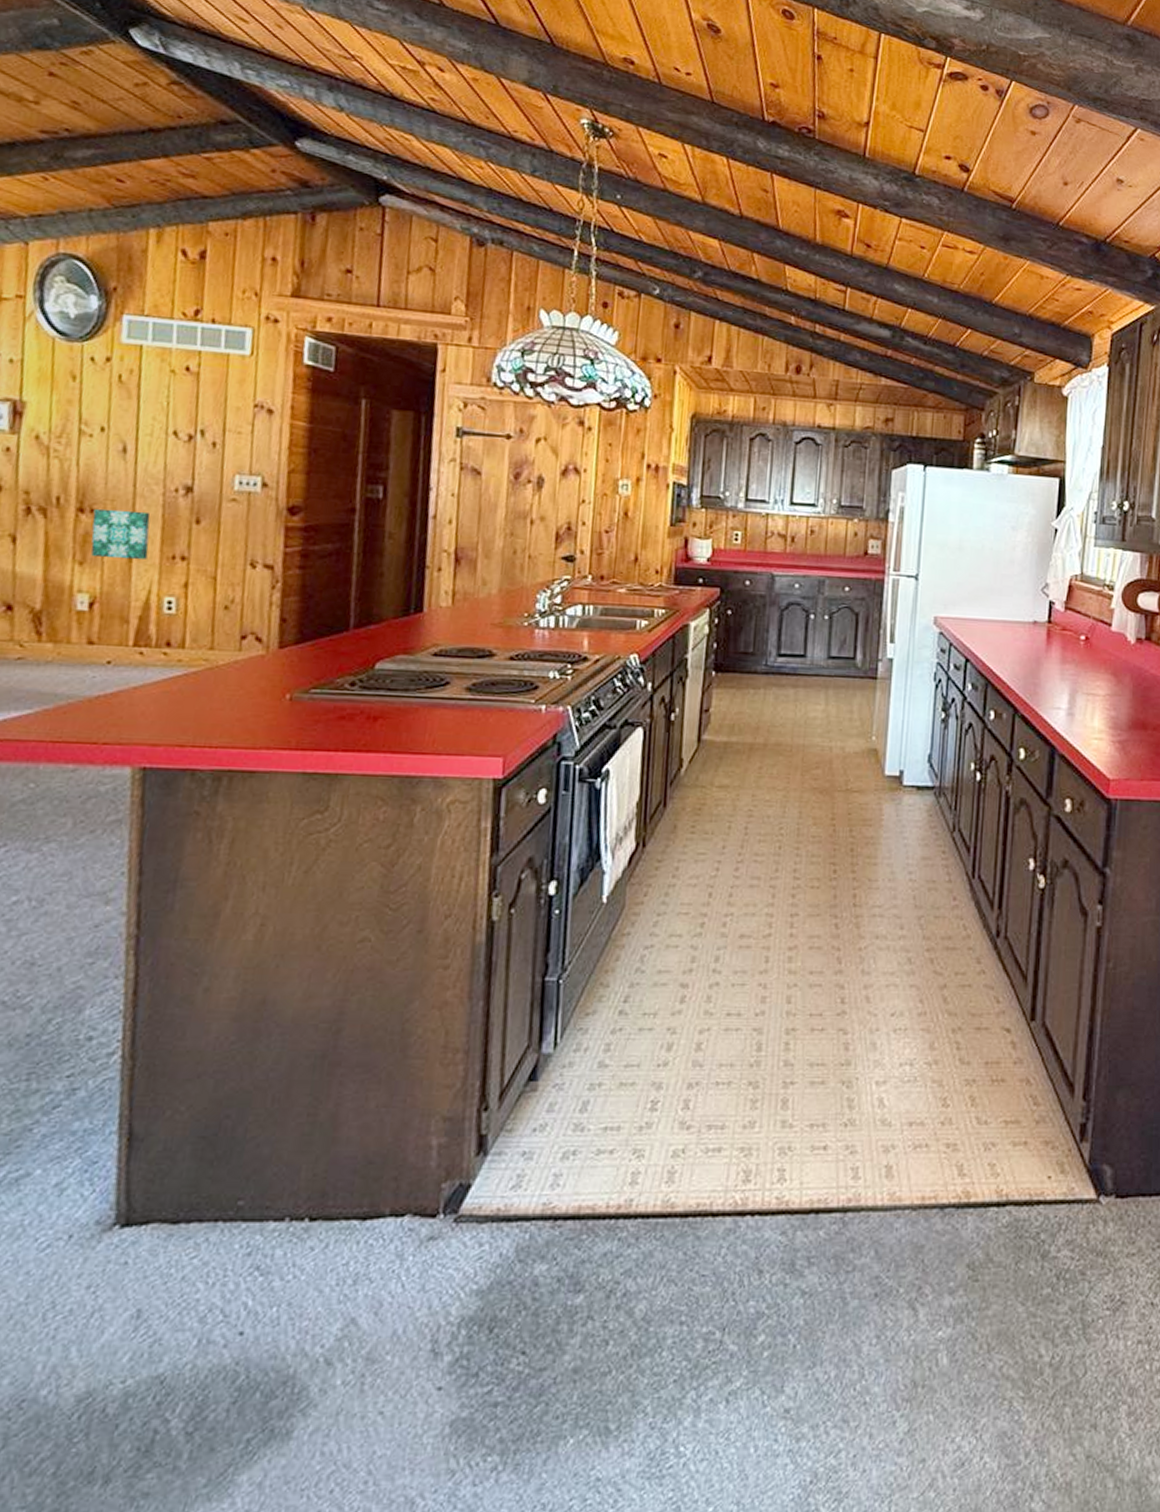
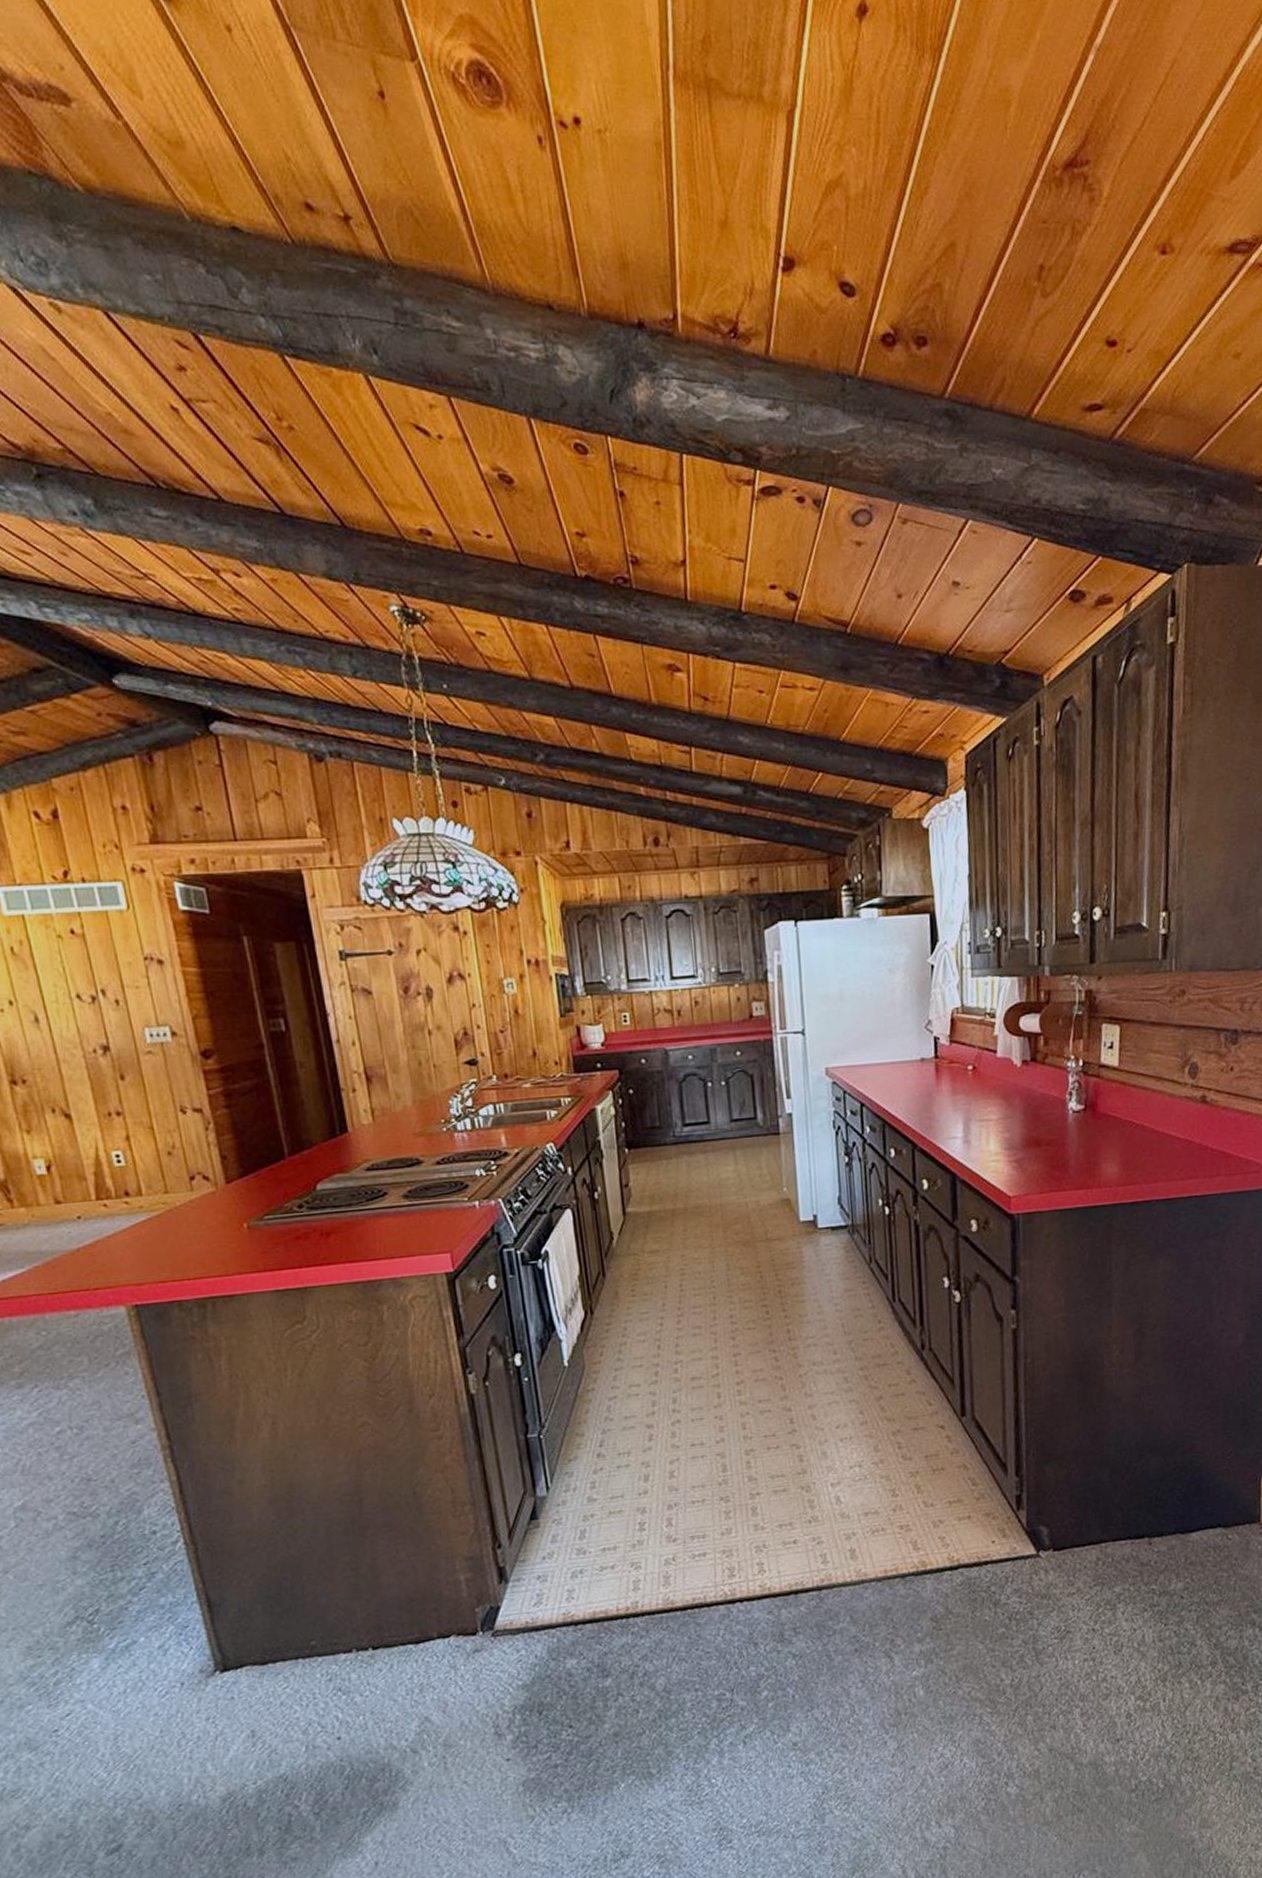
wall art: present [91,508,151,561] -> none [25,1075,86,1125]

